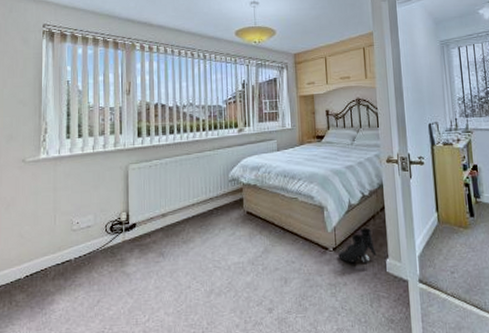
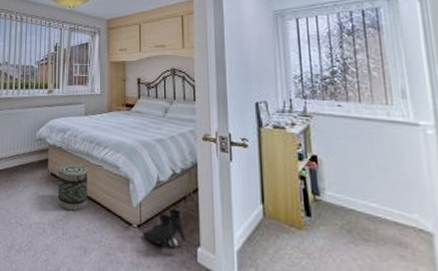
basket: none [254,200,285,246] -> present [57,164,88,211]

